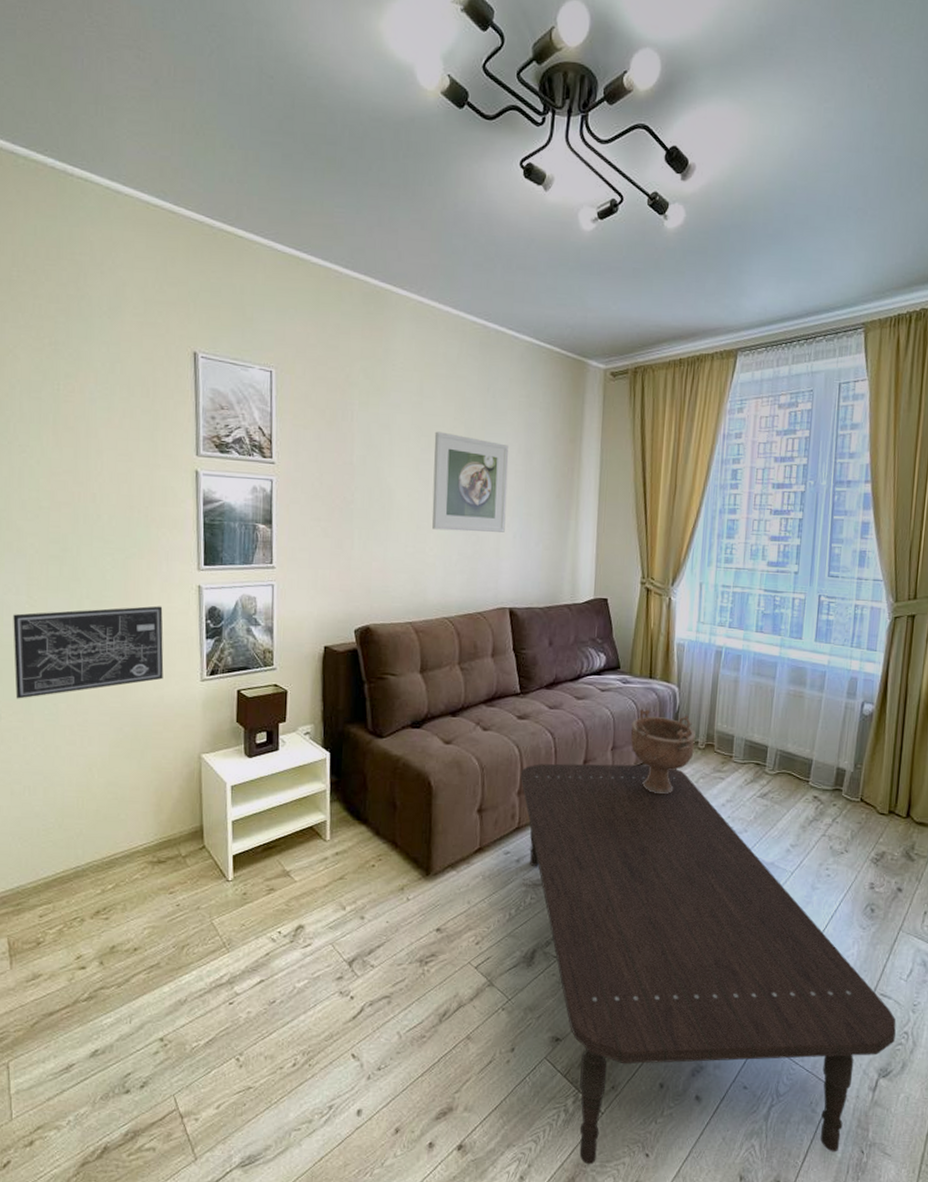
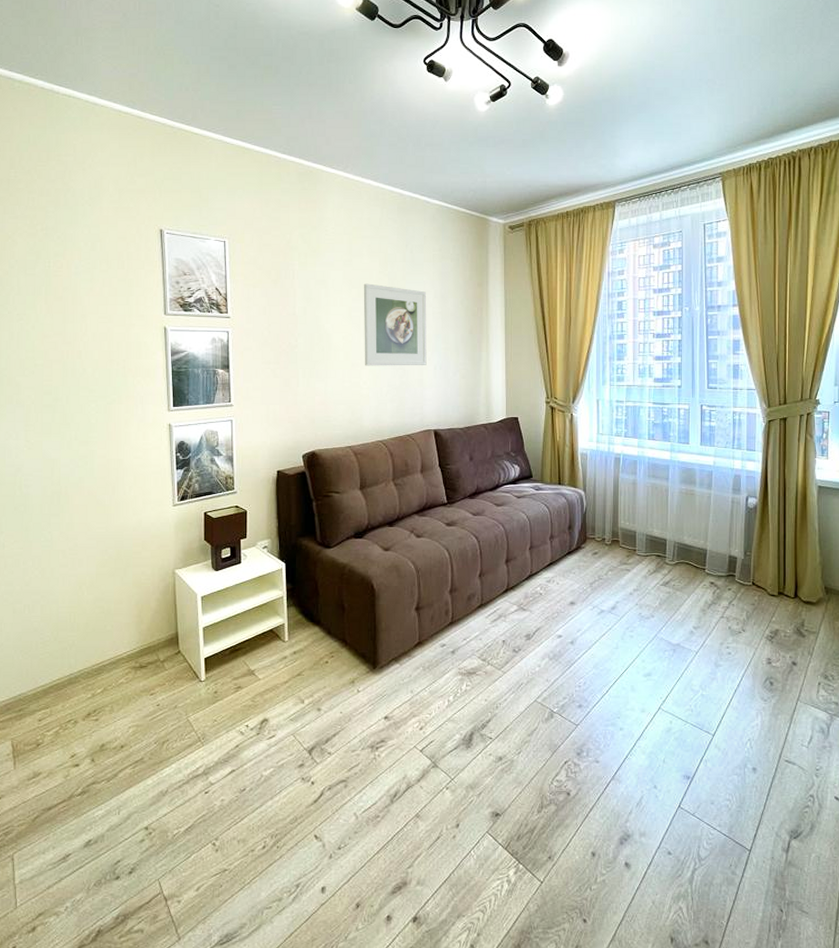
wall art: present [13,606,164,699] -> none [14,443,141,529]
coffee table: present [521,763,896,1165] -> none [452,561,802,932]
decorative bowl: present [630,709,697,795] -> none [545,512,603,587]

